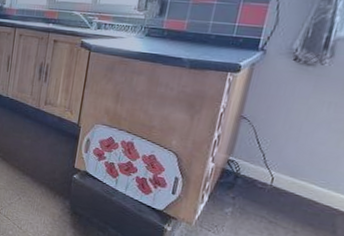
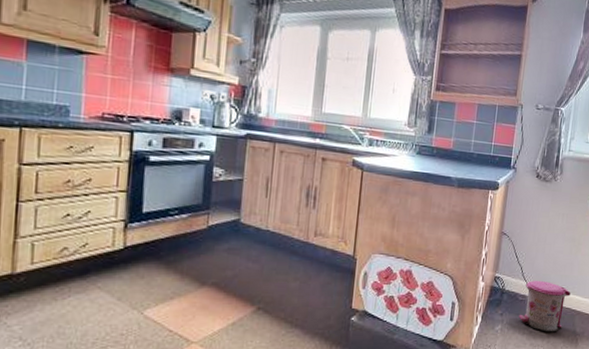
trash can: none [256,169,333,228] -> present [519,281,571,332]

